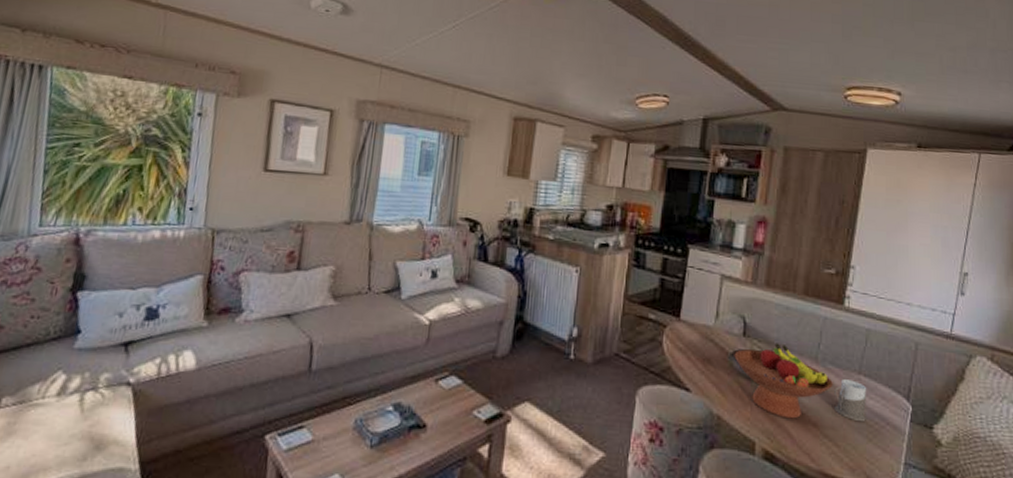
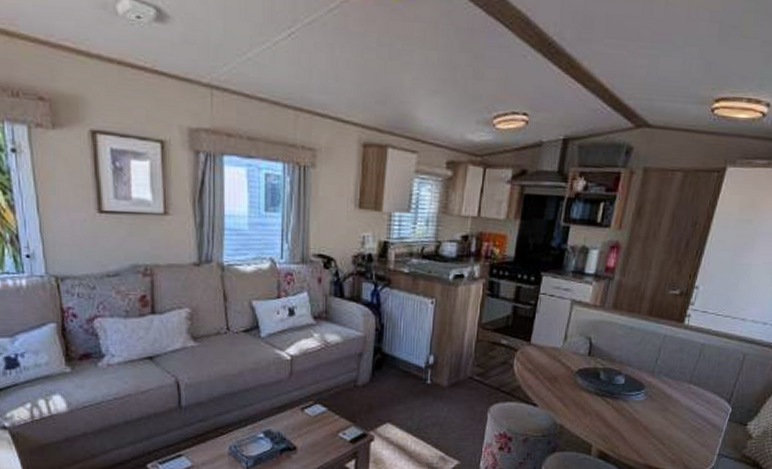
fruit bowl: present [734,343,833,419] -> none [578,360,665,424]
mug: present [834,379,867,422] -> none [664,389,695,423]

